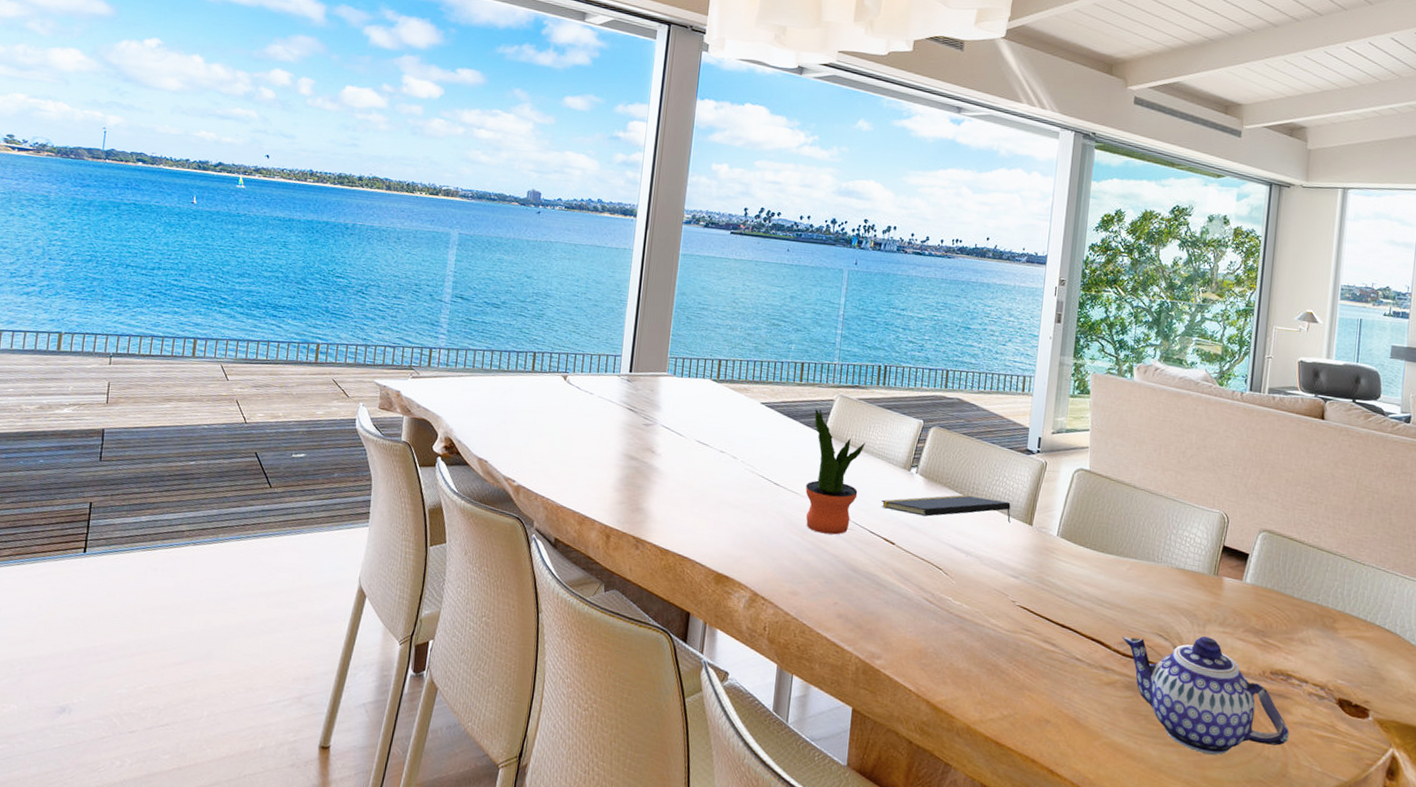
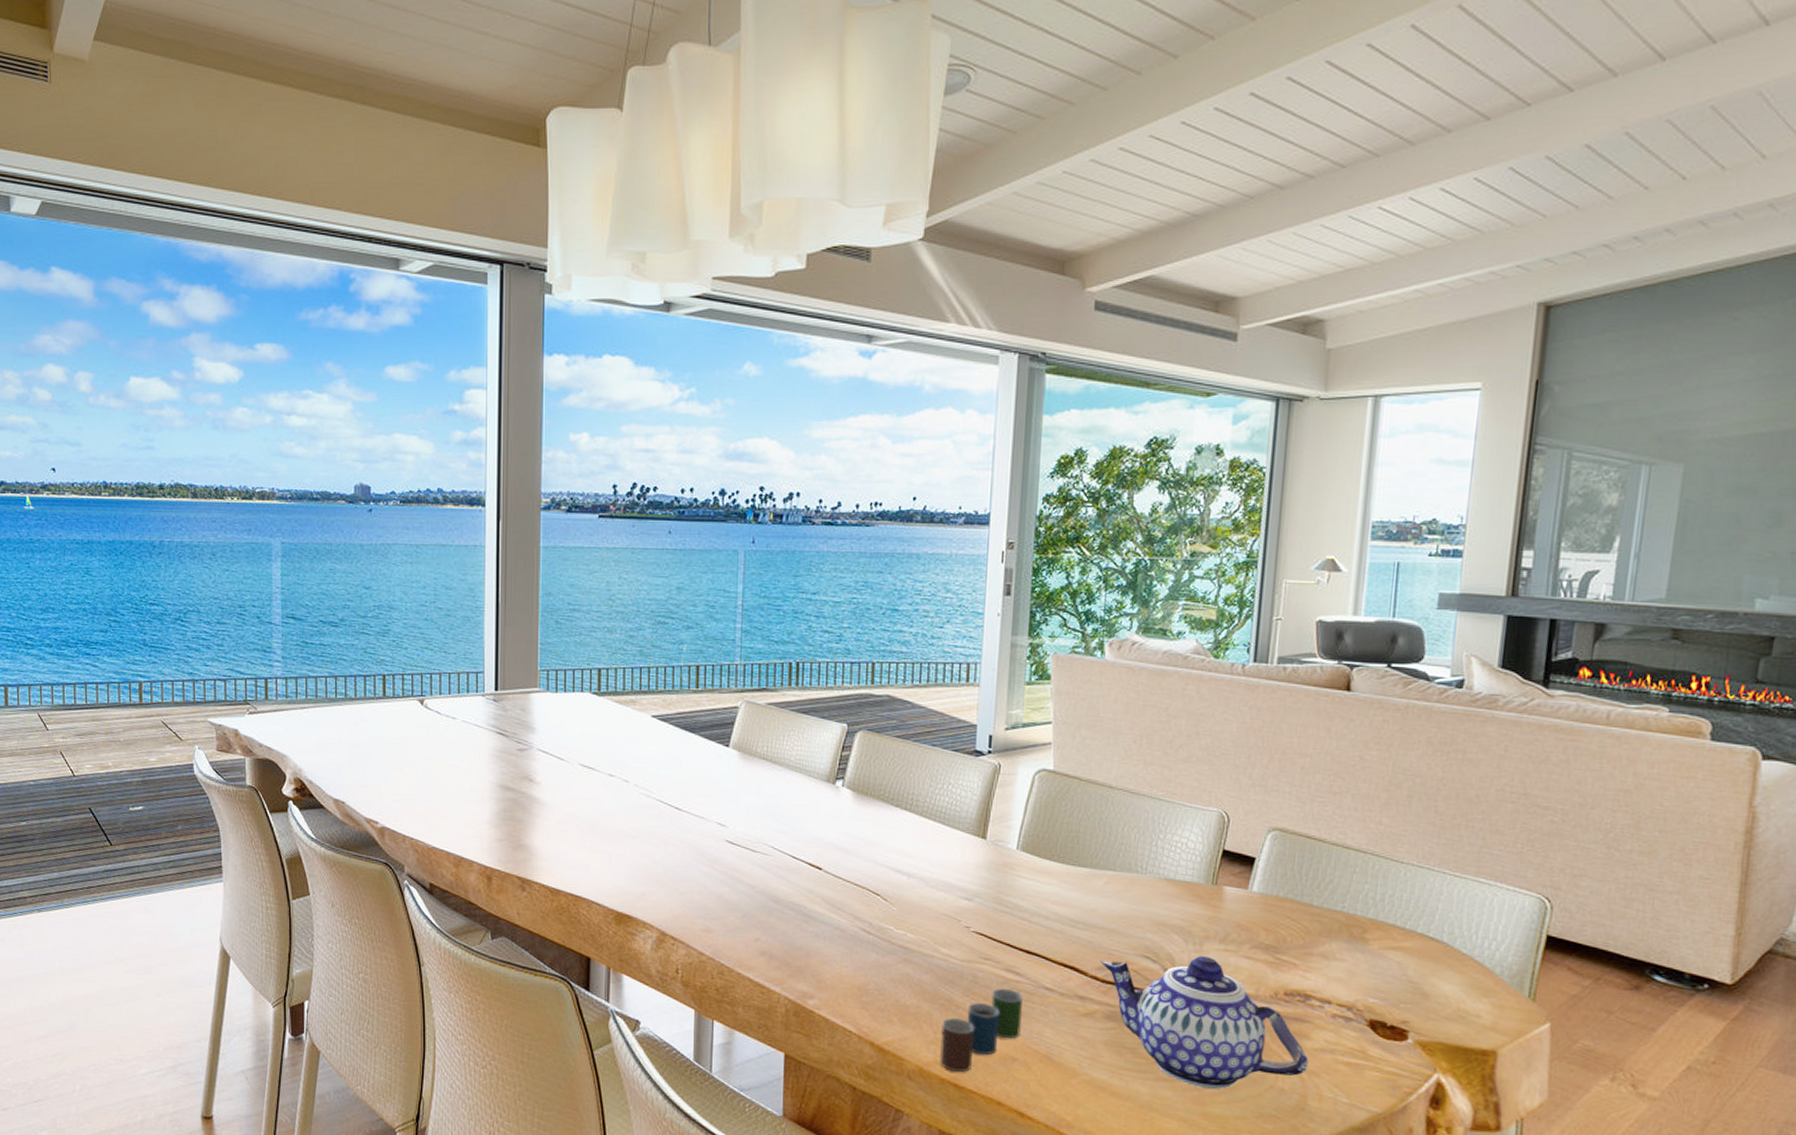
potted plant: present [805,409,866,535] -> none [712,719,781,862]
notepad: present [881,494,1011,524] -> none [803,808,959,839]
cup: none [985,656,1057,732] -> present [940,988,1023,1073]

